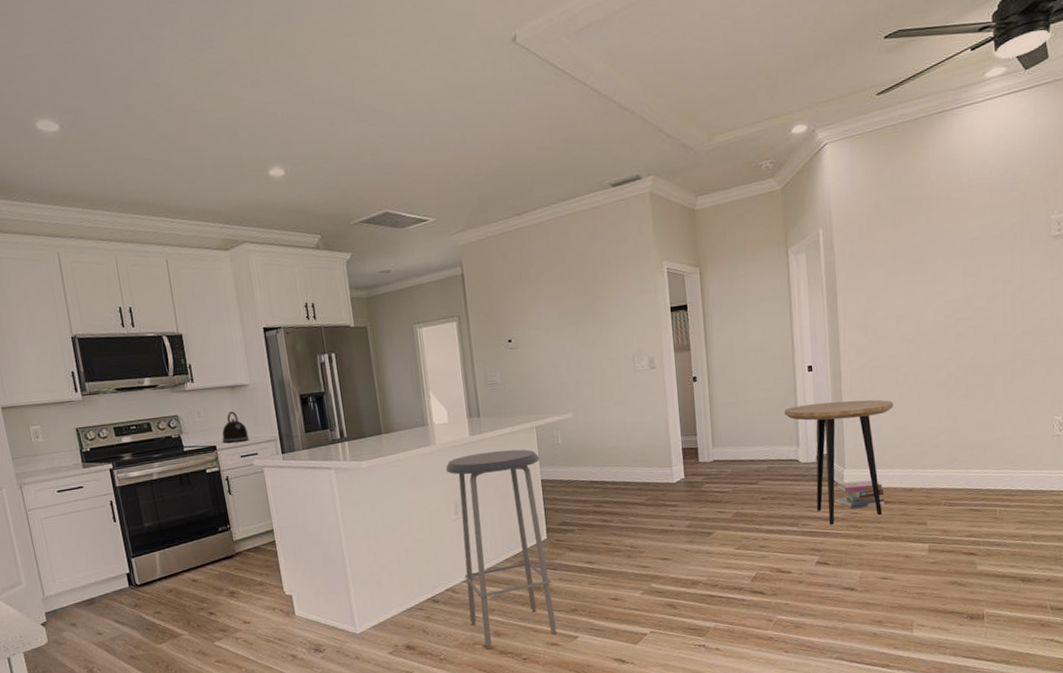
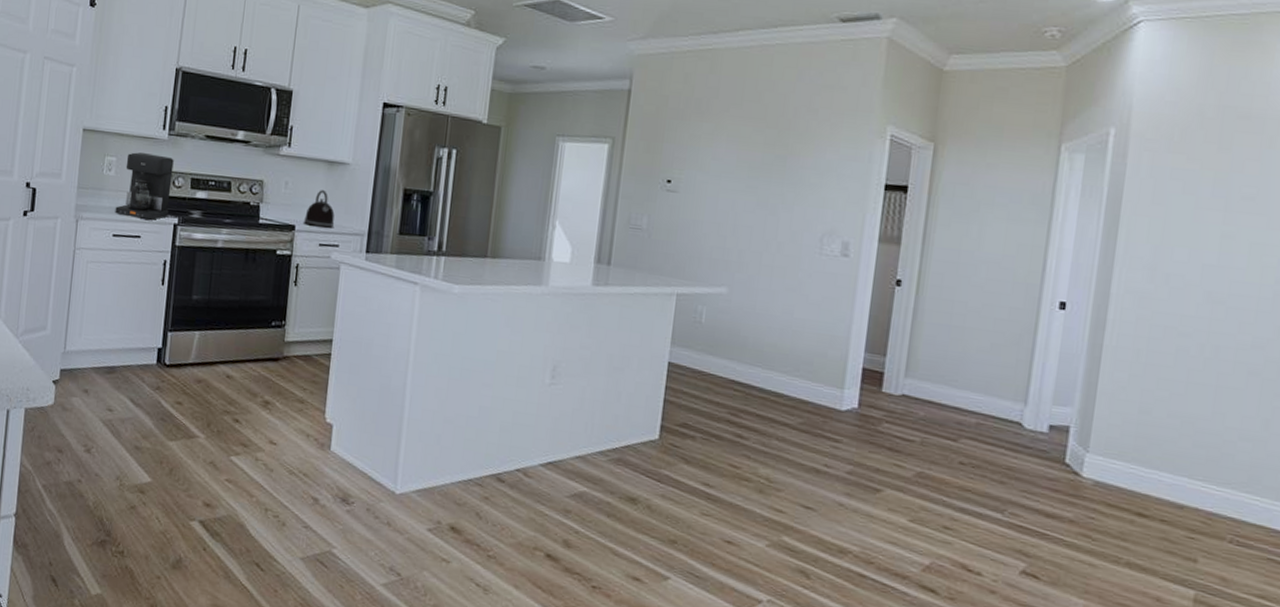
coffee maker: none [49,414,102,473] -> present [115,152,174,220]
bar stool: present [446,449,557,650] -> none [537,308,673,567]
side table: present [783,399,894,525] -> none [1013,350,1177,531]
books: present [834,480,885,509] -> none [1064,470,1141,519]

